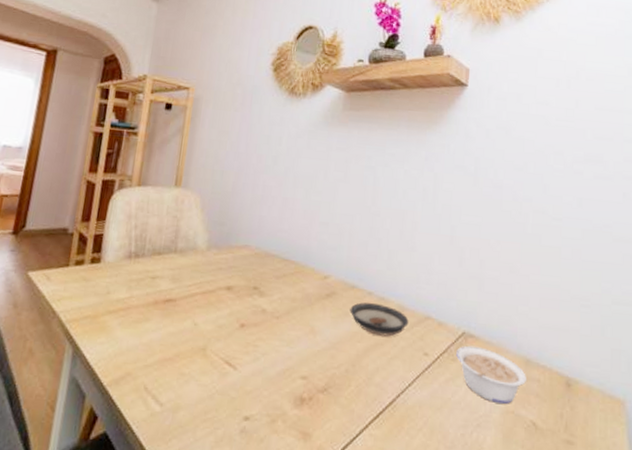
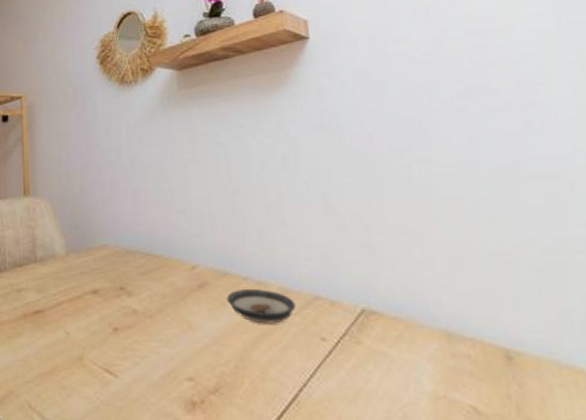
legume: present [456,345,527,405] -> none [359,324,455,389]

